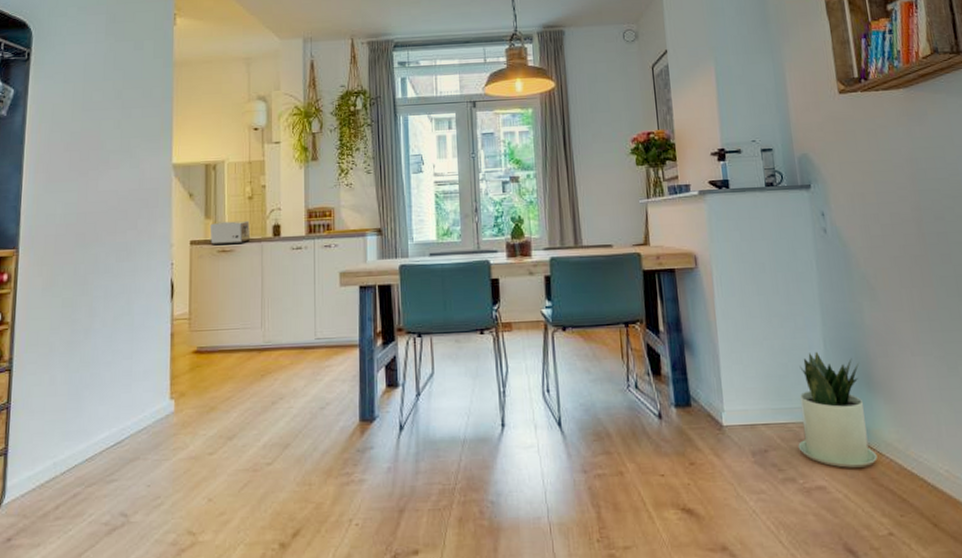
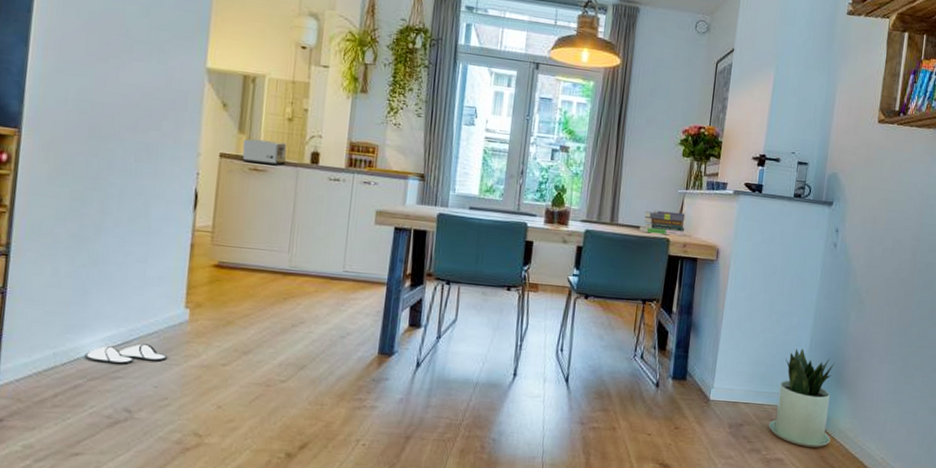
slippers: none [82,441,158,468] -> present [84,344,168,365]
books: none [606,223,654,251] -> present [639,210,686,236]

